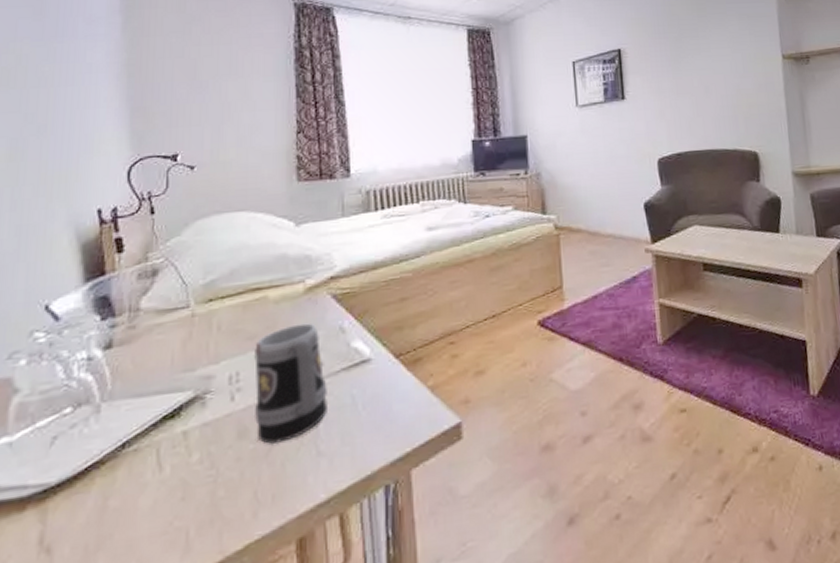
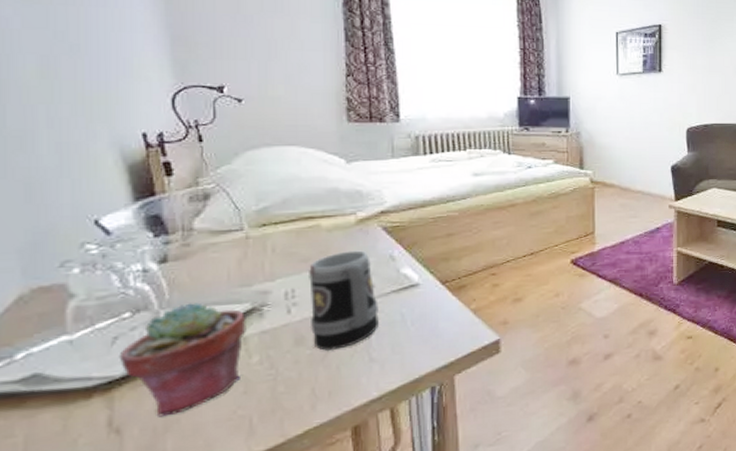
potted succulent: none [56,393,188,532] -> present [119,303,246,417]

